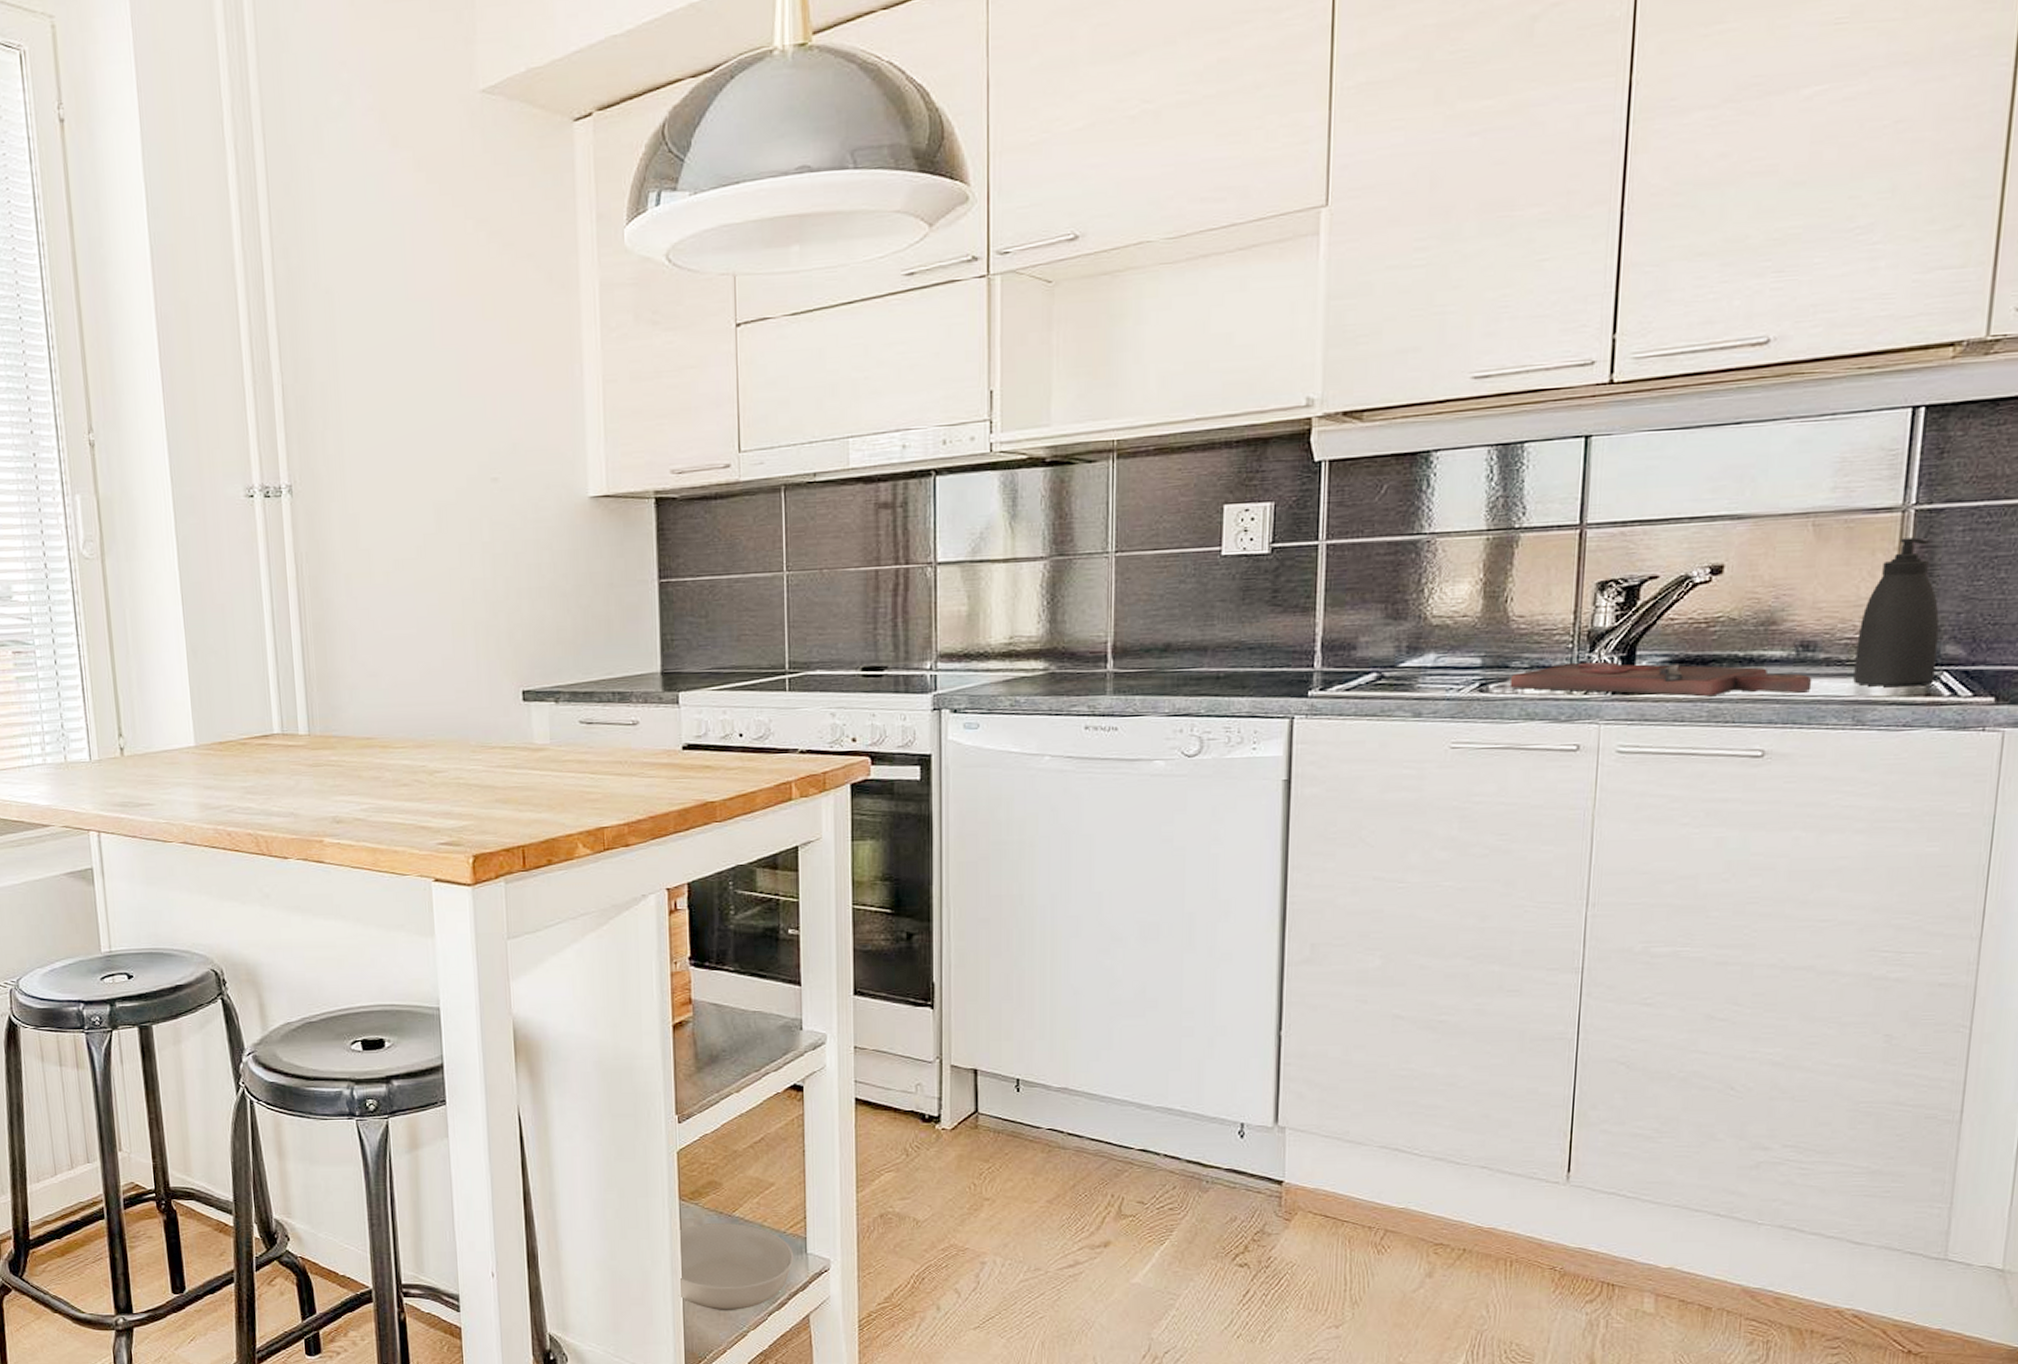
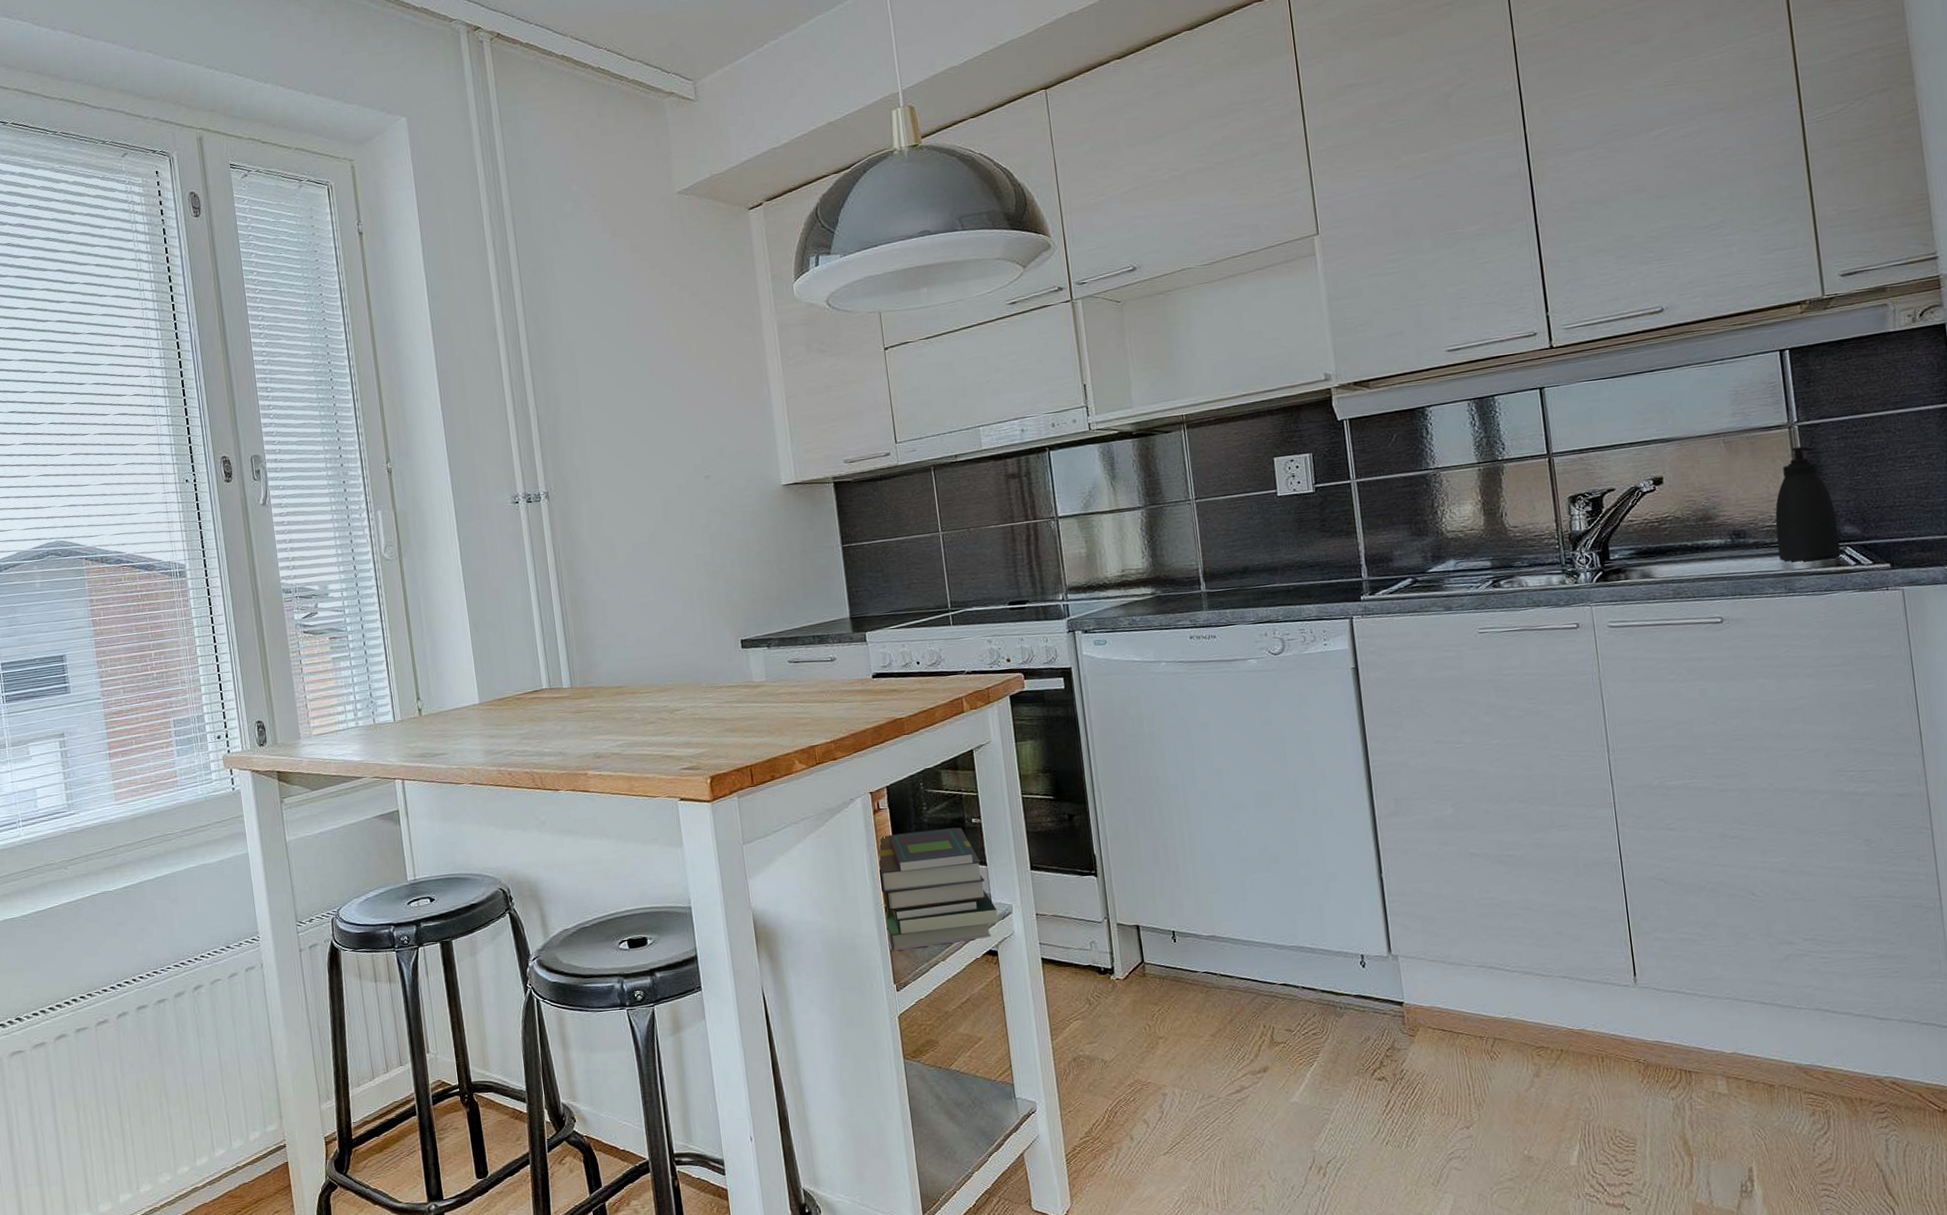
books: none [670,938,809,1078] -> present [879,827,999,952]
bowl: present [678,1222,794,1311] -> none [906,1075,1006,1156]
cutting board: present [1509,661,1813,697] -> none [1515,553,1749,583]

